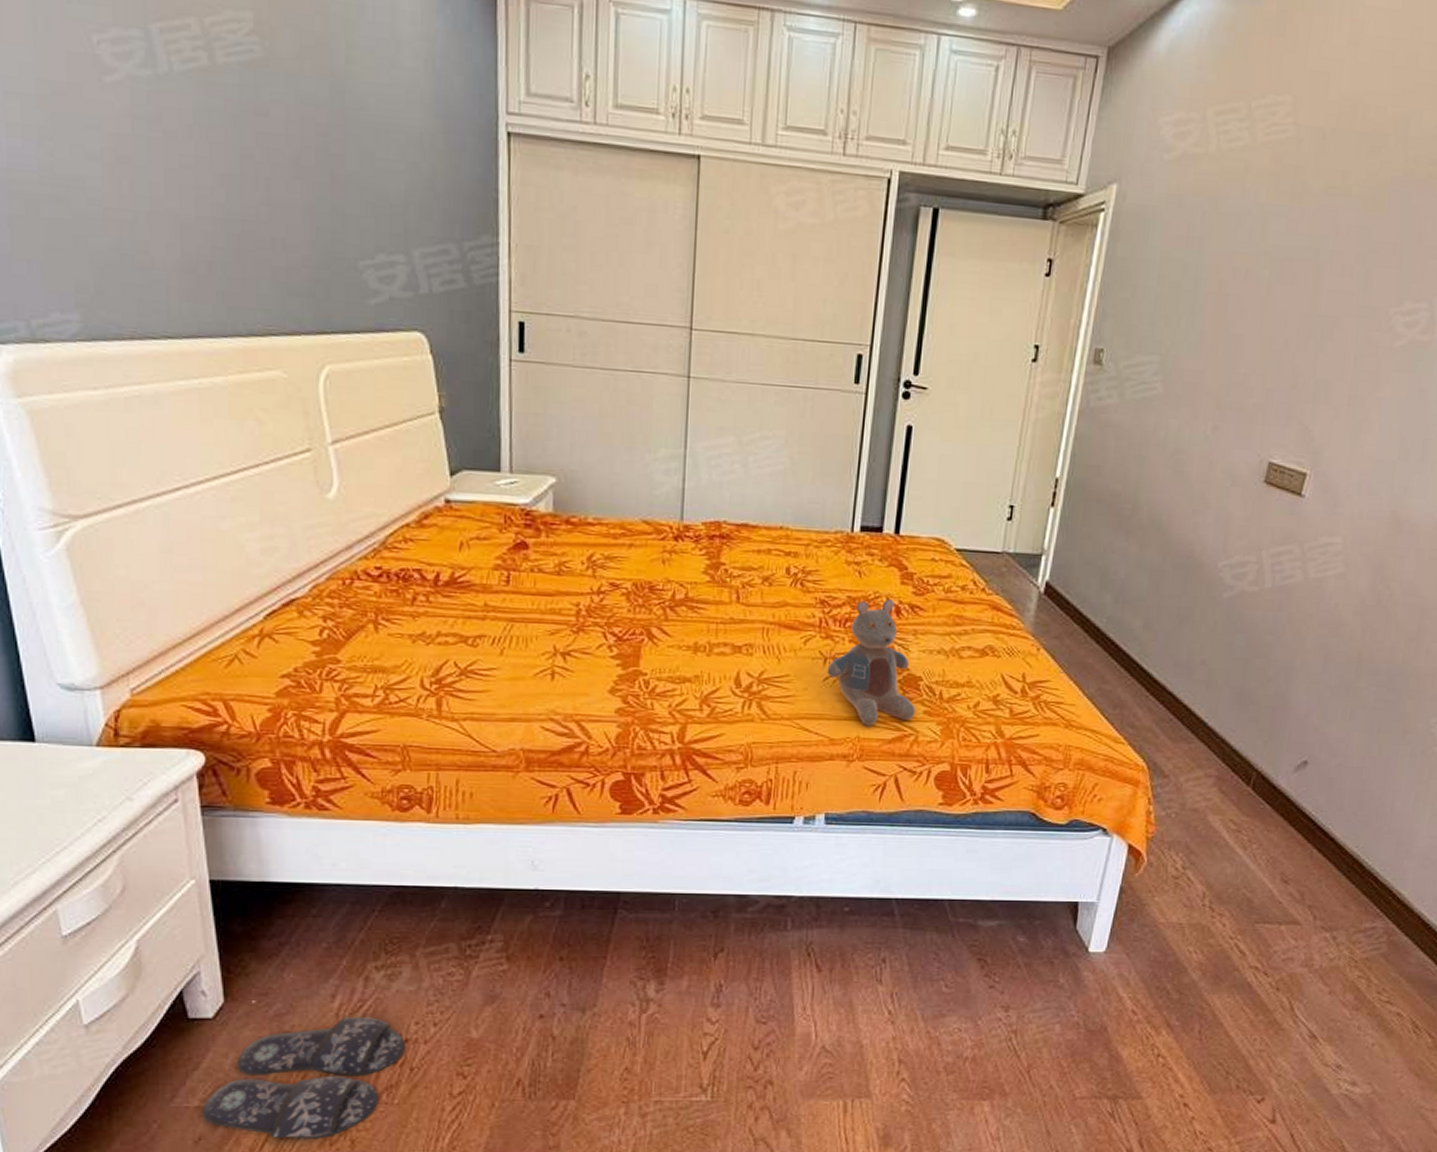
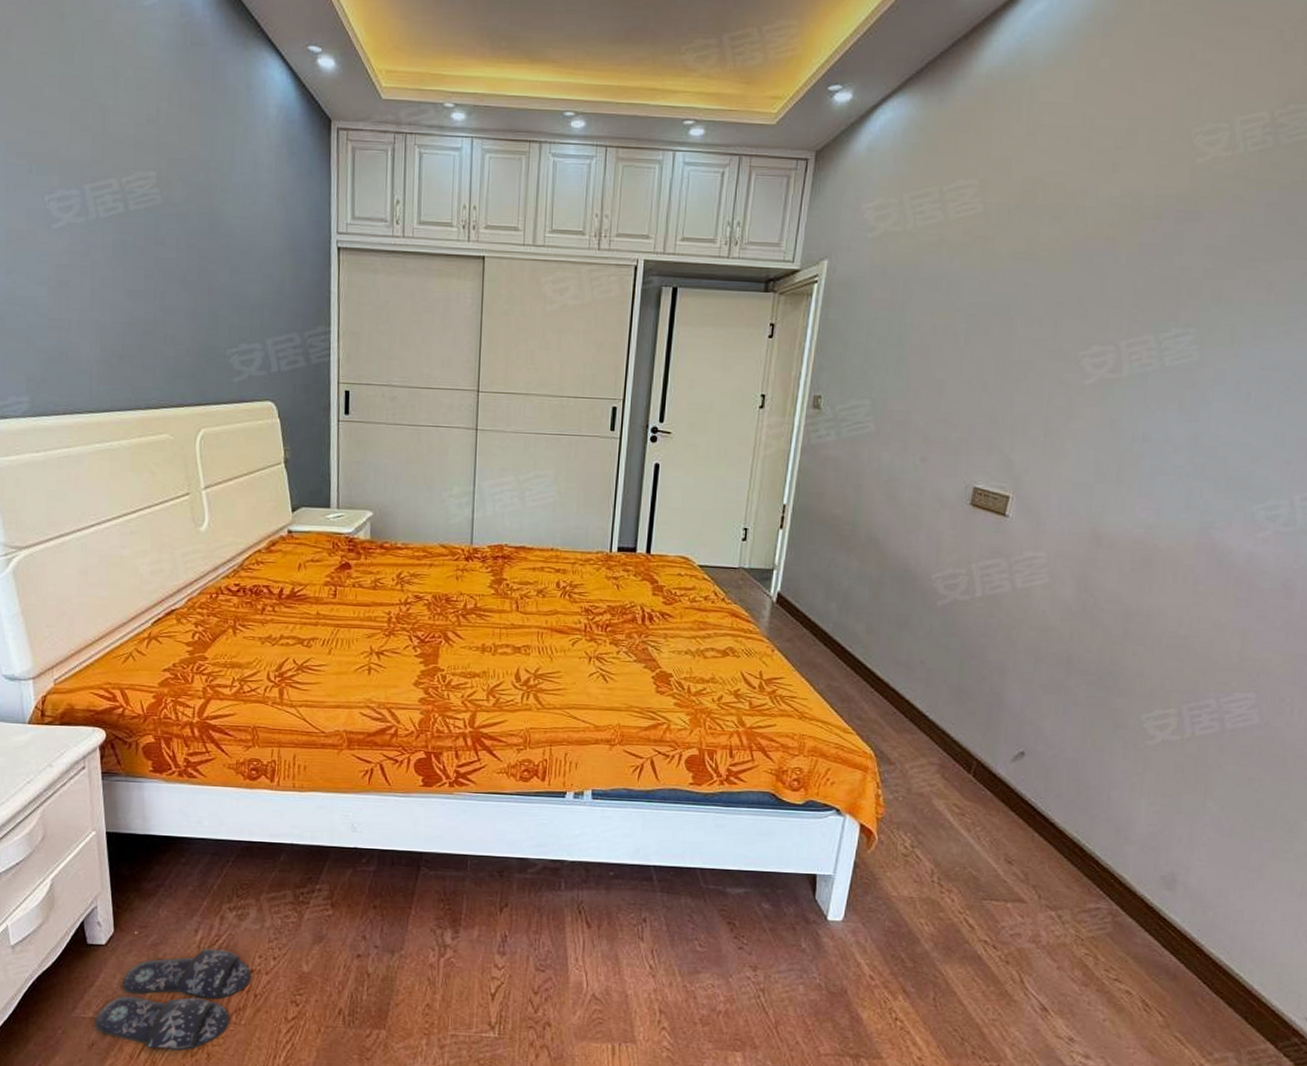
stuffed animal: present [826,599,916,726] -> none [591,608,667,715]

